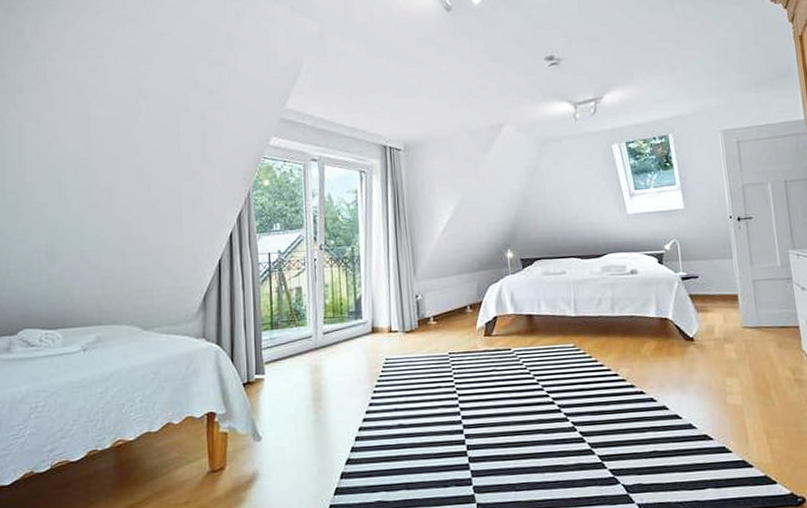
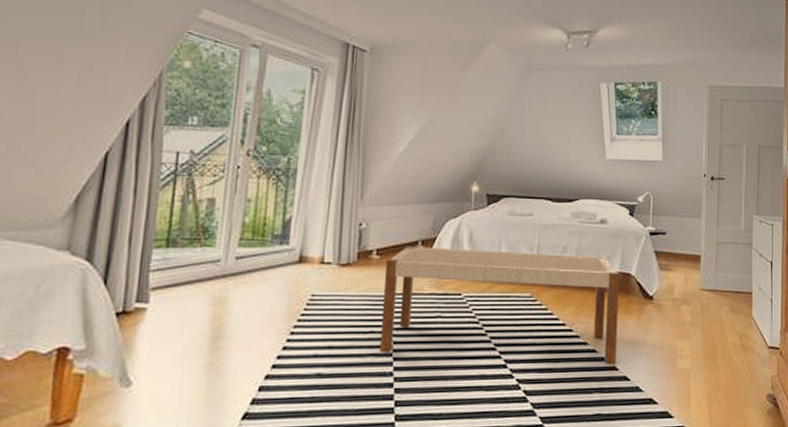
bench: none [442,304,666,405] -> present [379,246,620,365]

